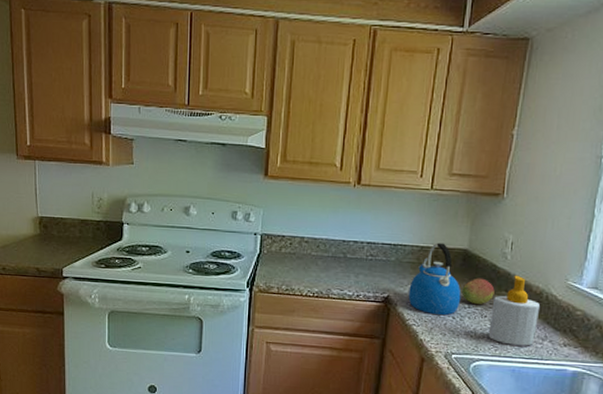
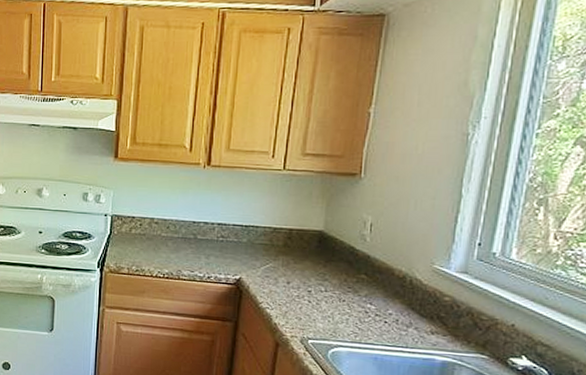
kettle: present [408,242,461,316] -> none [261,224,317,299]
fruit: present [461,278,495,305] -> none [317,260,353,289]
soap bottle: present [488,275,540,346] -> none [347,258,403,333]

